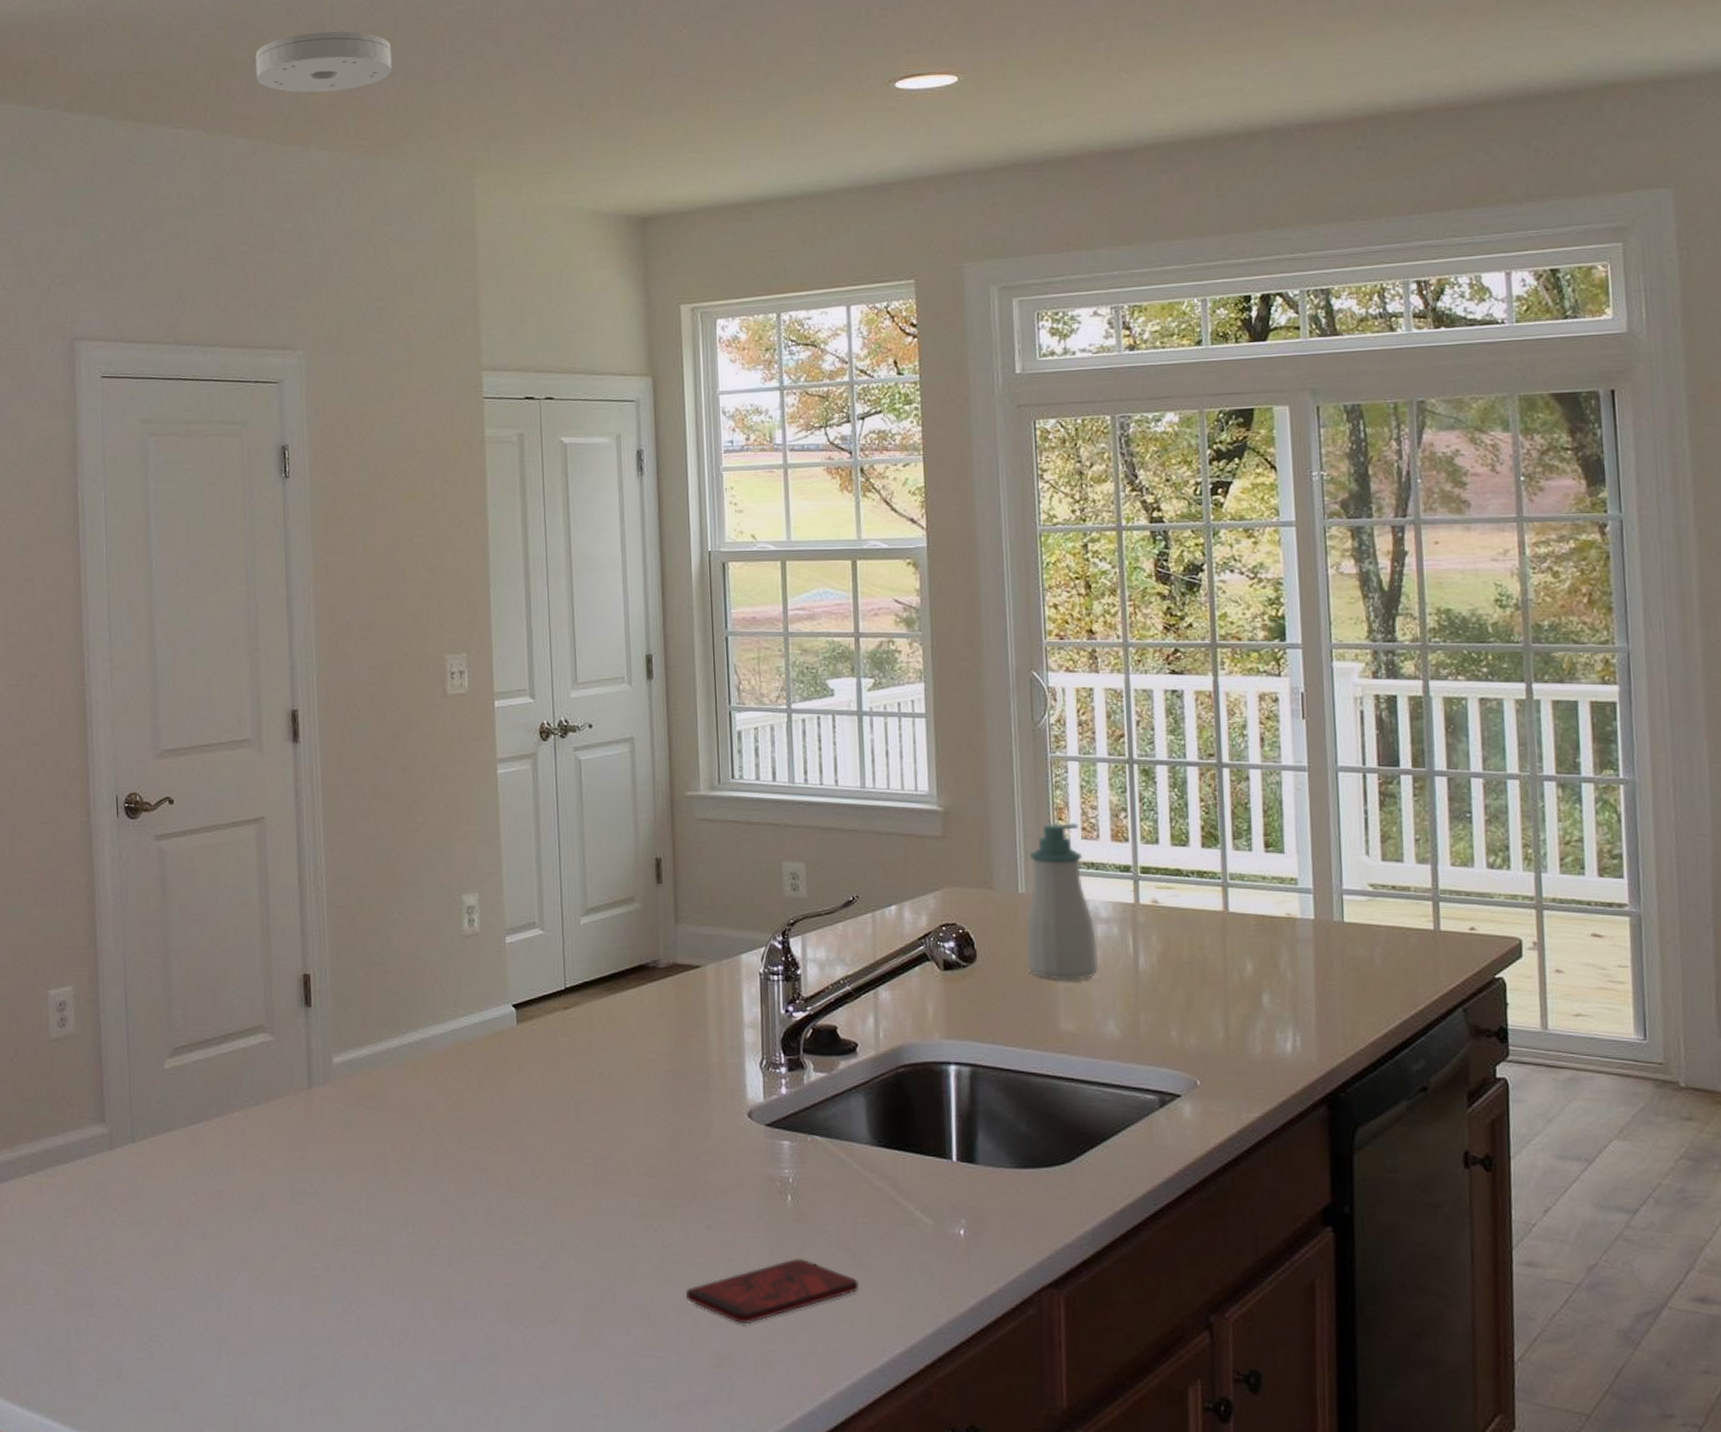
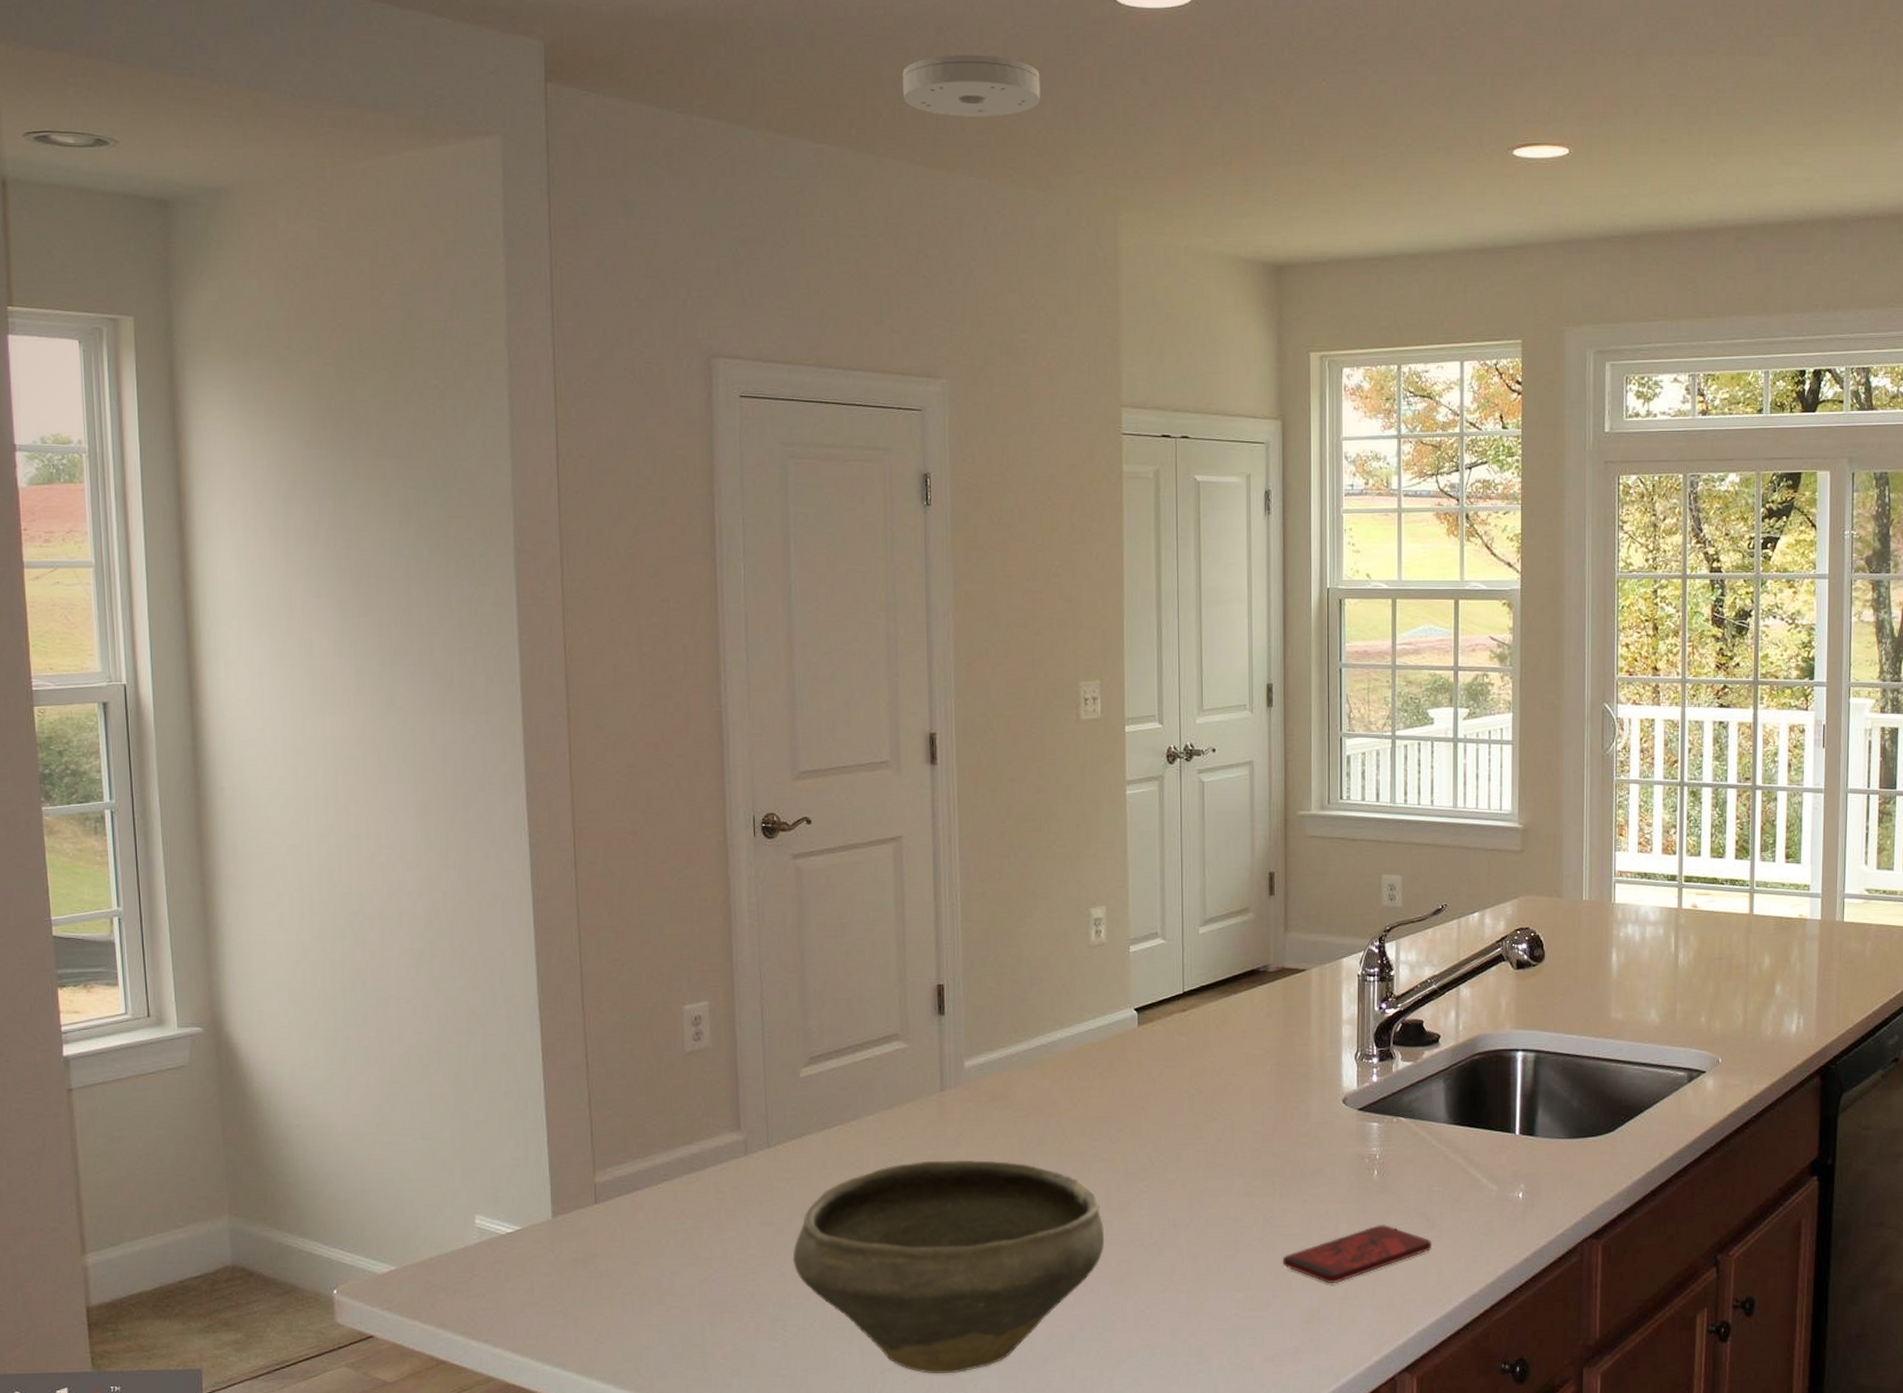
bowl: none [158,1163,486,1400] -> present [793,1160,1104,1374]
soap bottle: present [1025,823,1098,980] -> none [1587,839,1645,976]

